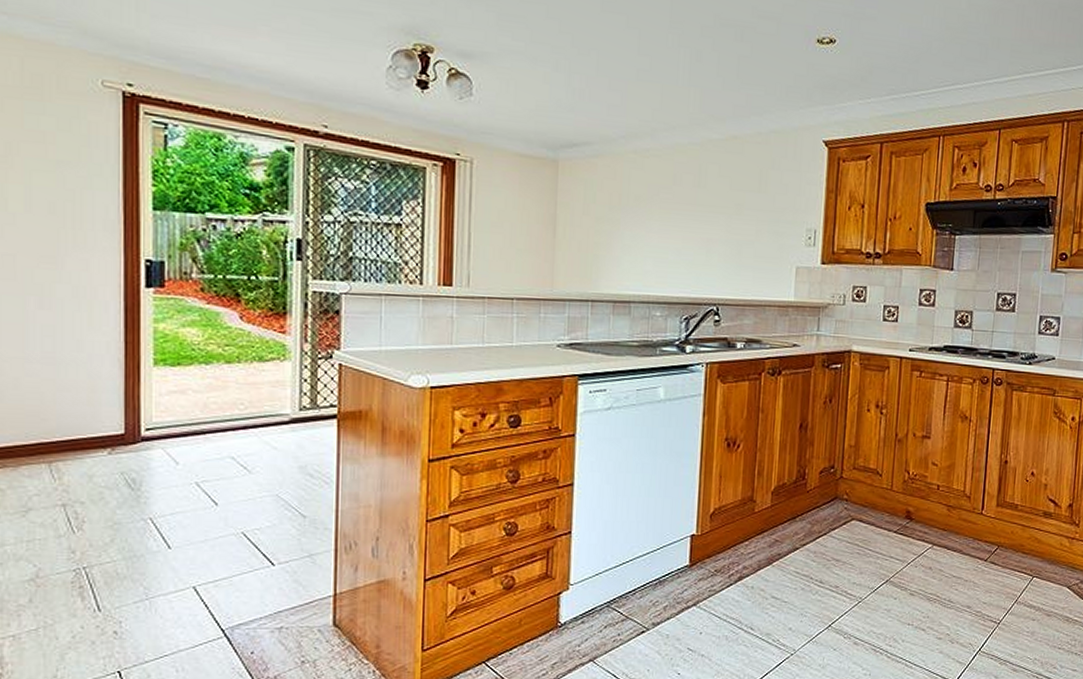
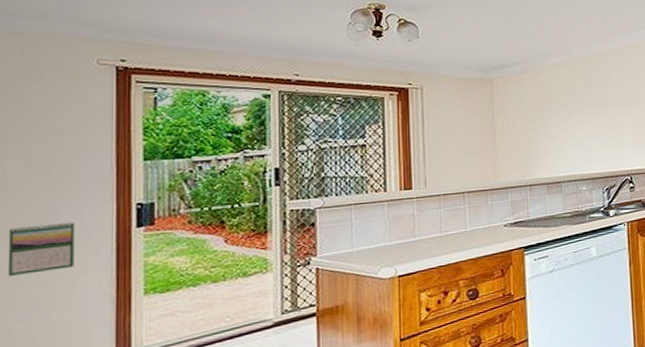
calendar: none [13,269,81,324] -> present [7,222,75,277]

